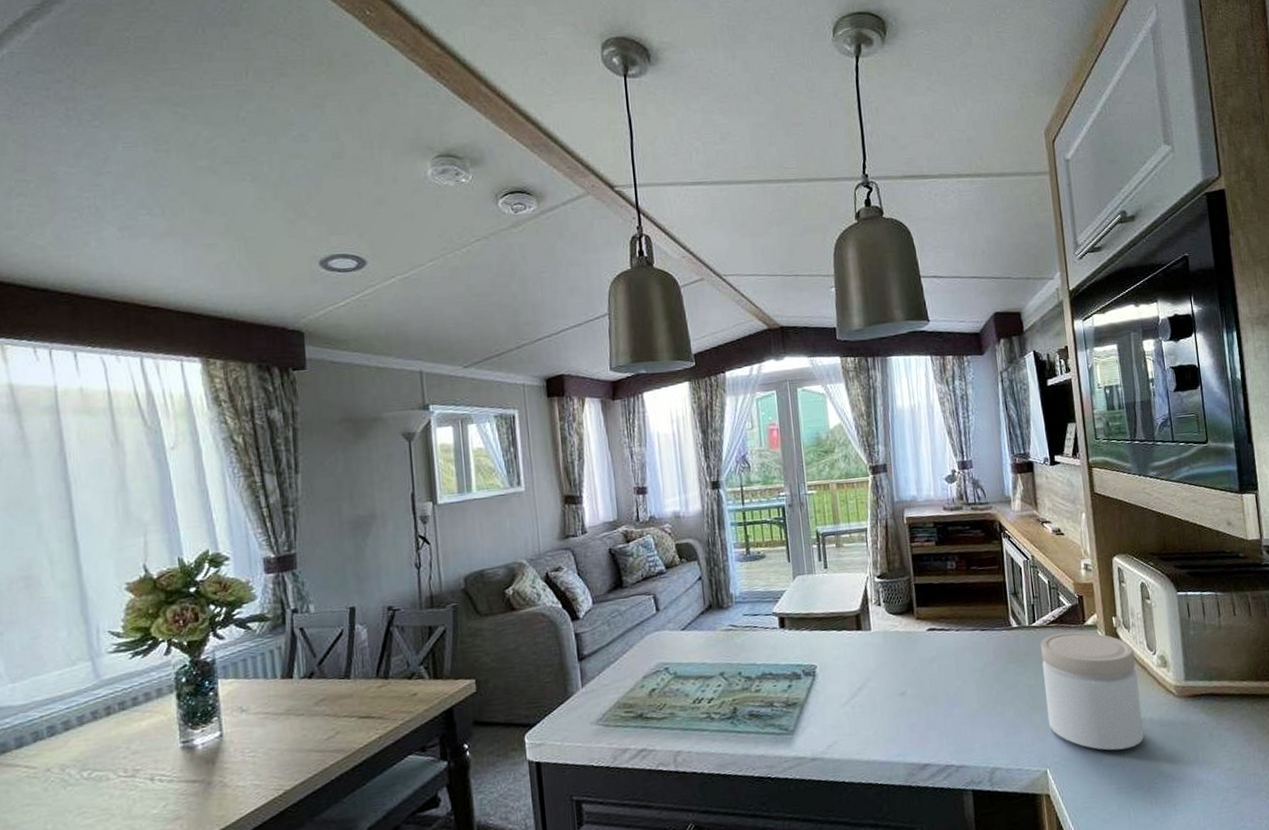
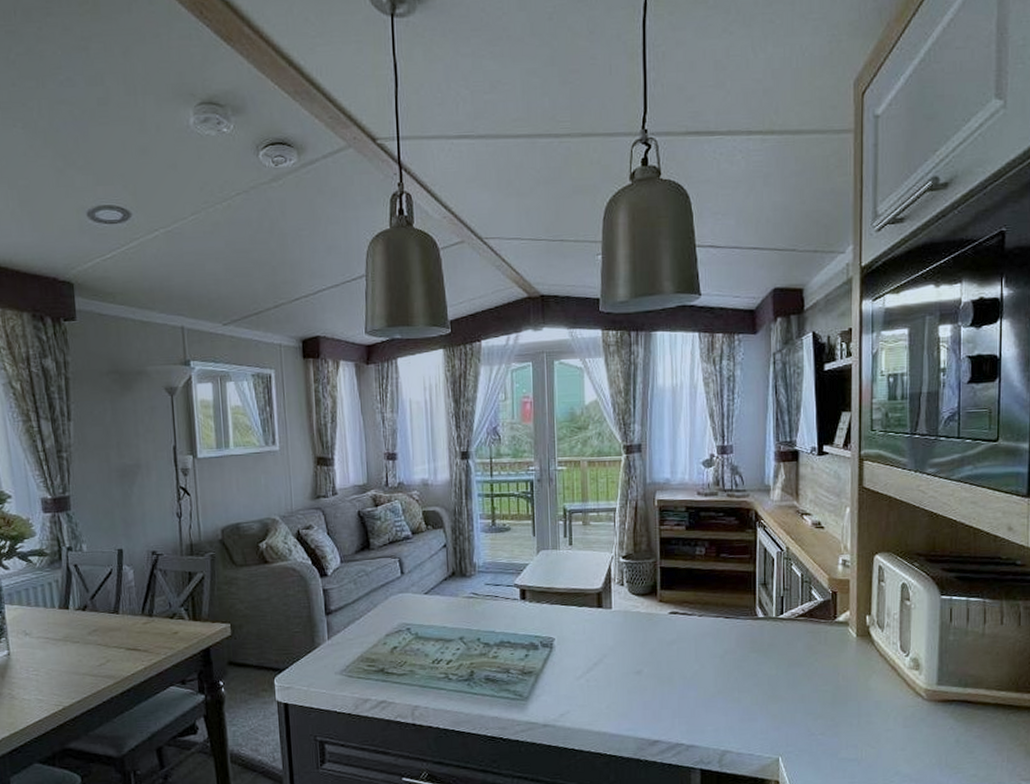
jar: present [1040,631,1144,751] -> none [785,627,886,746]

